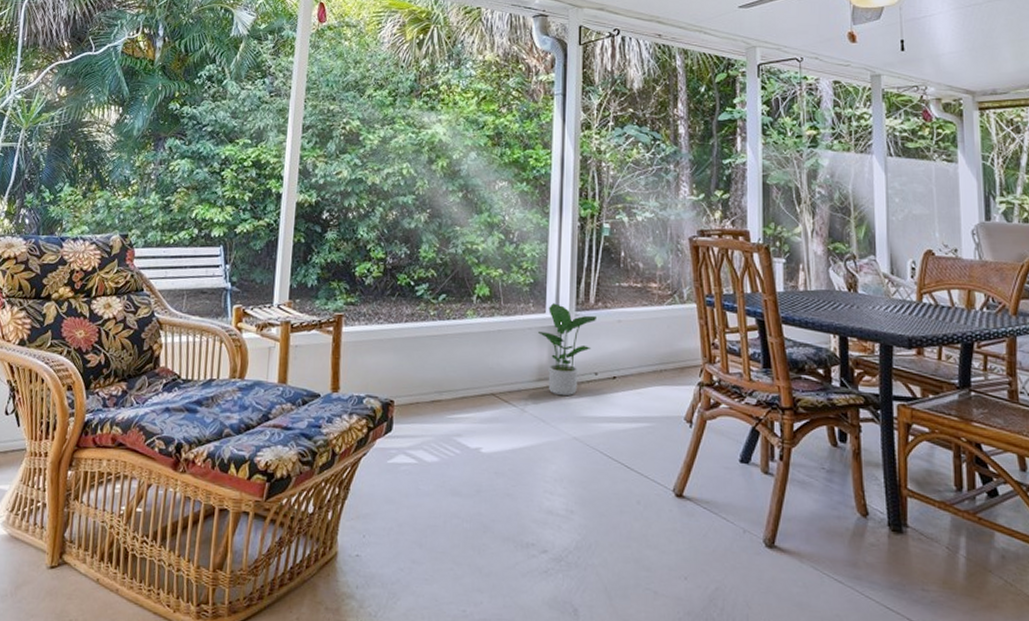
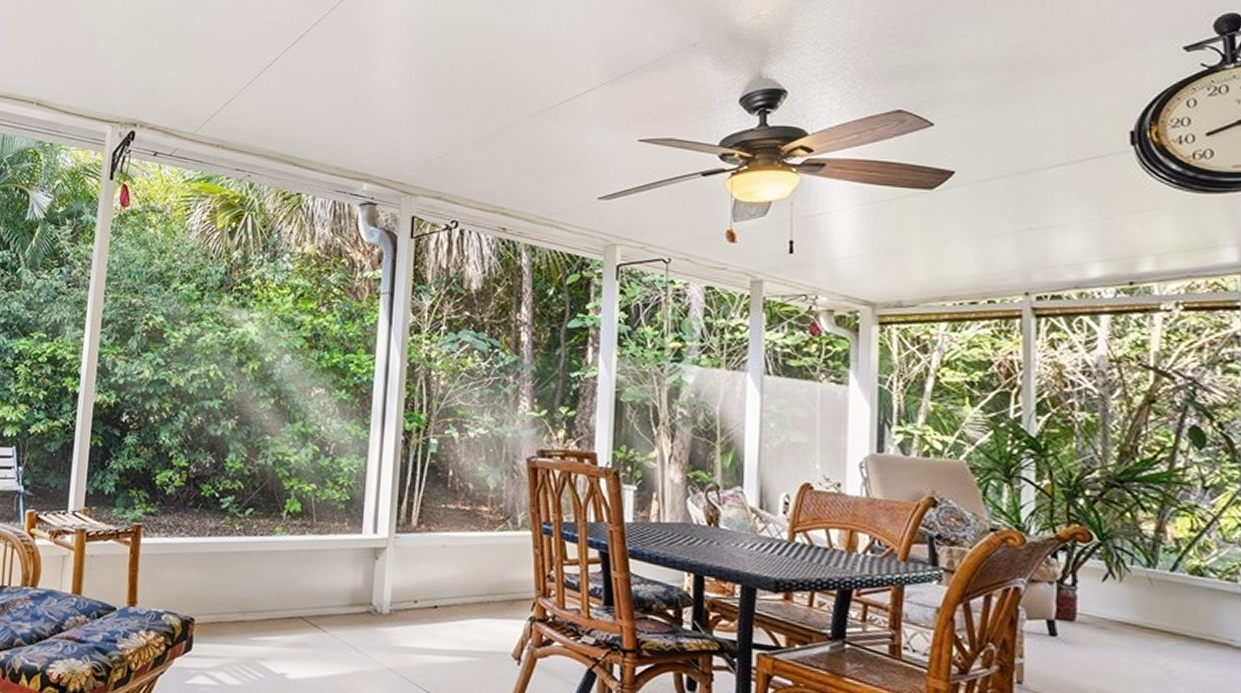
potted plant: present [538,303,596,397] -> none [353,523,418,624]

